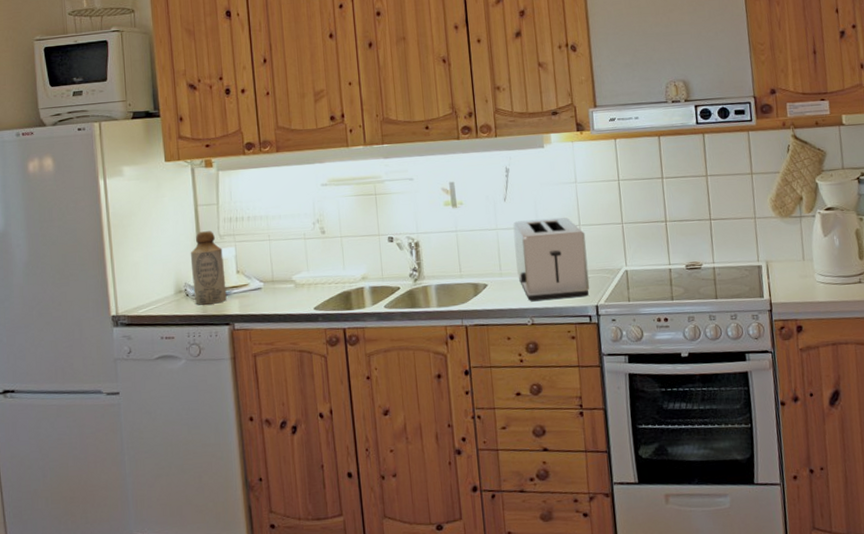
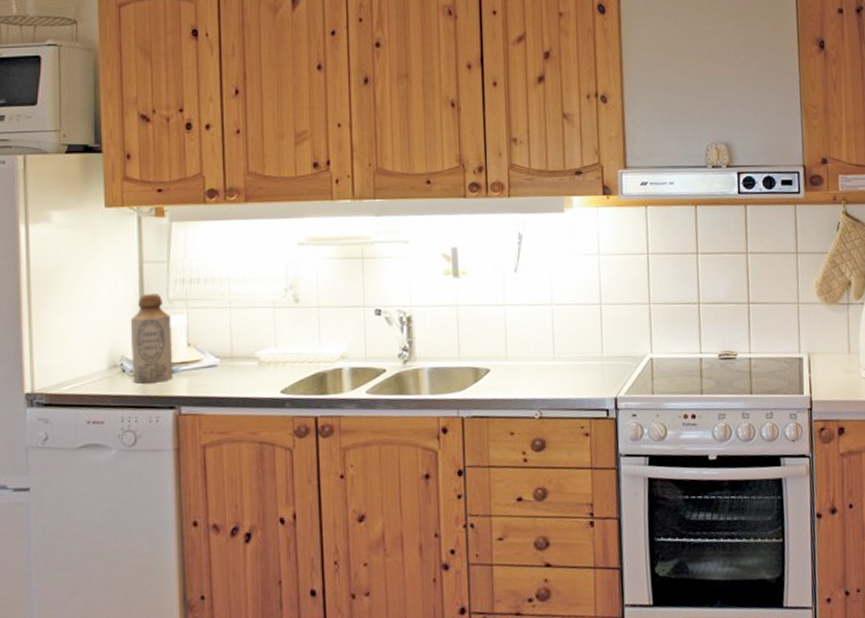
toaster: present [513,217,590,301] -> none [523,293,609,390]

